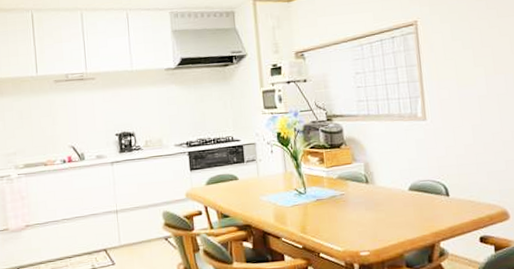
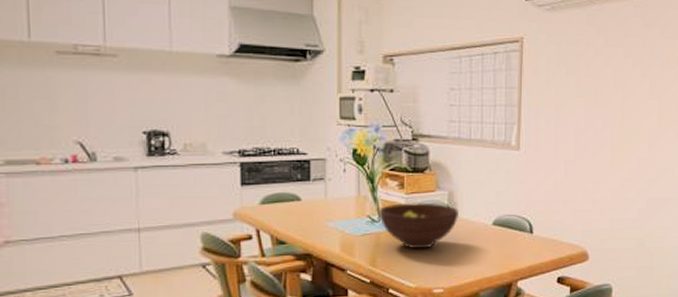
fruit bowl: none [304,174,376,216] -> present [379,202,458,249]

